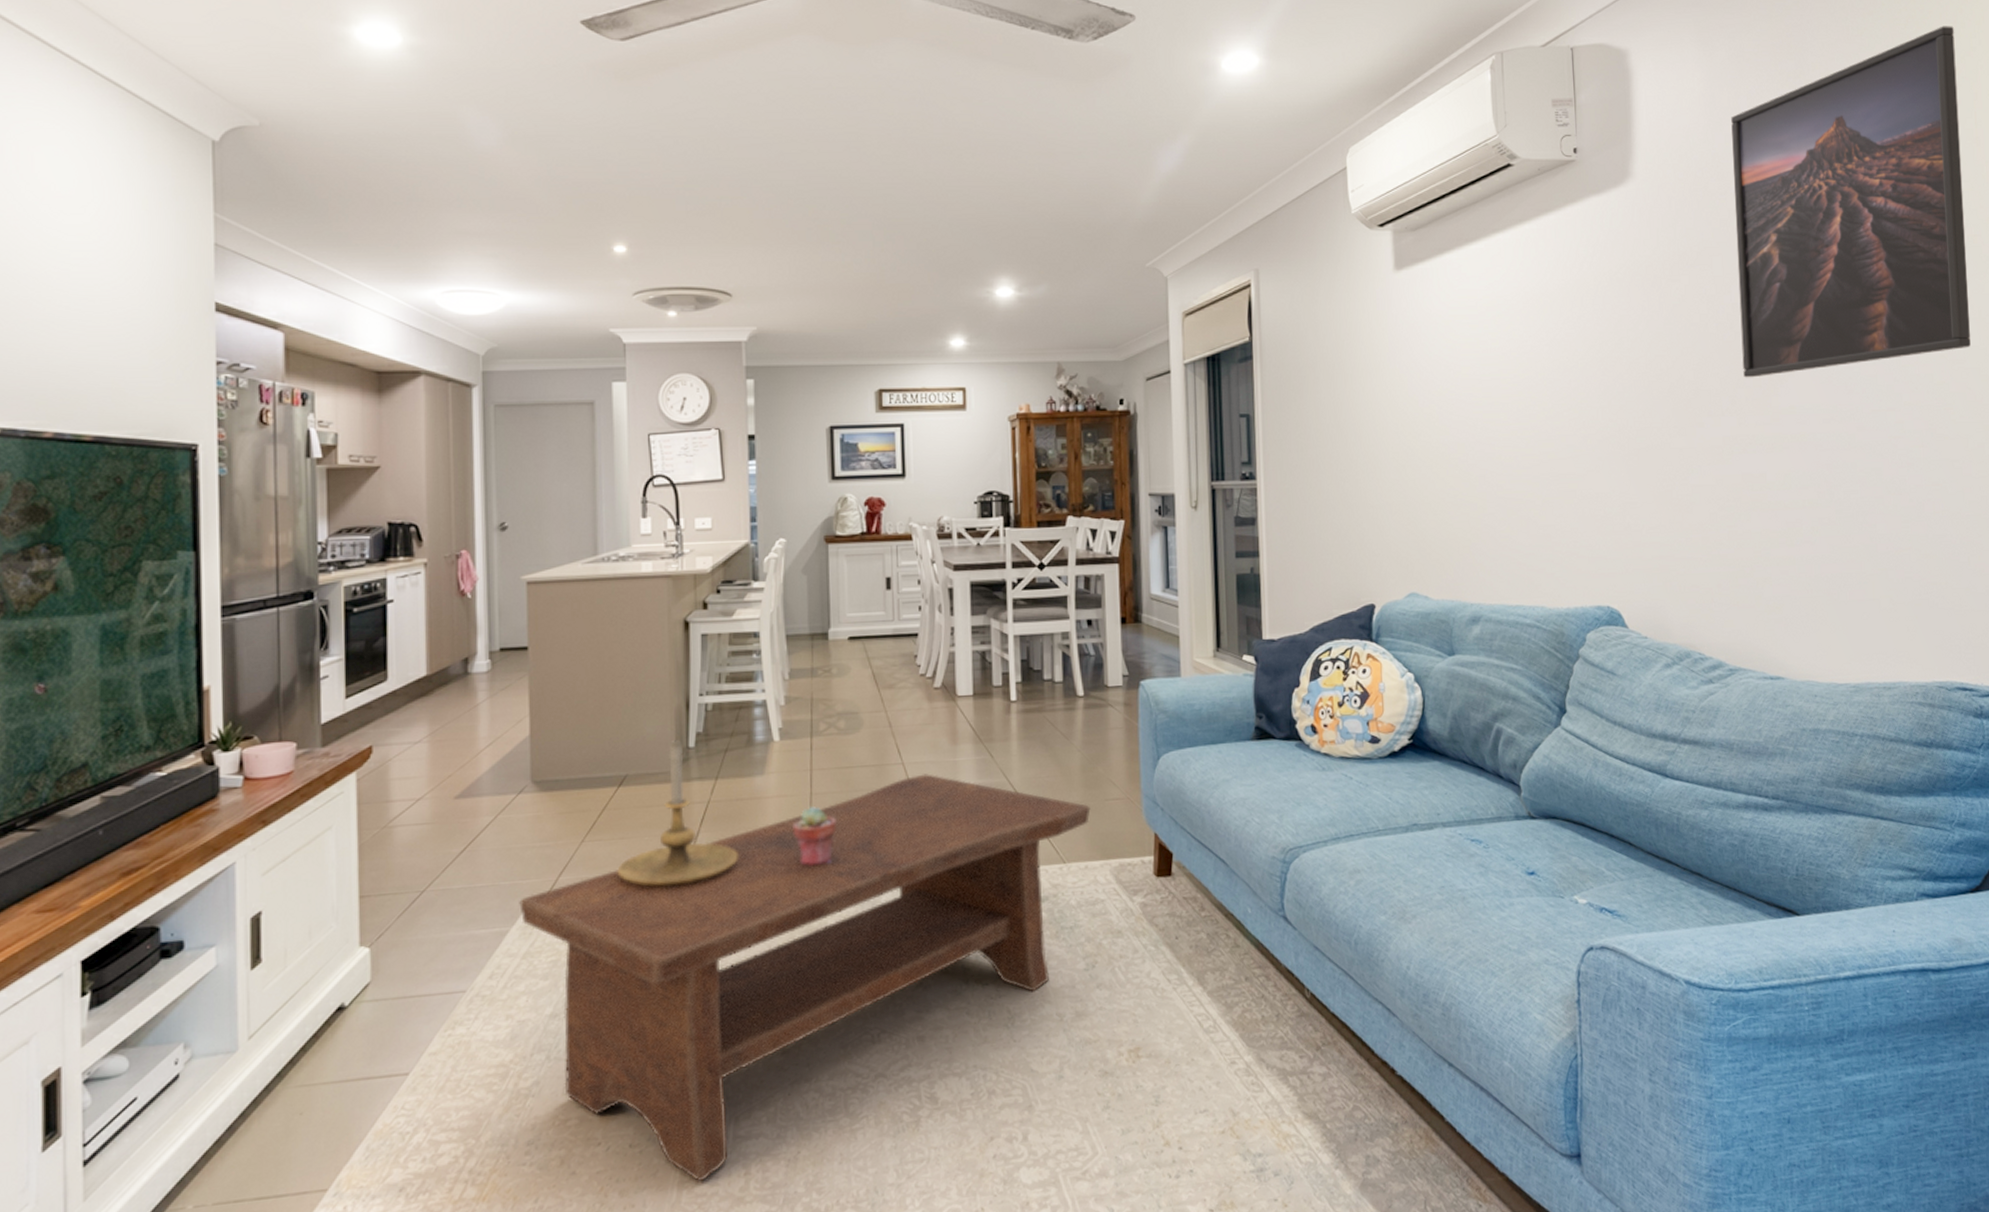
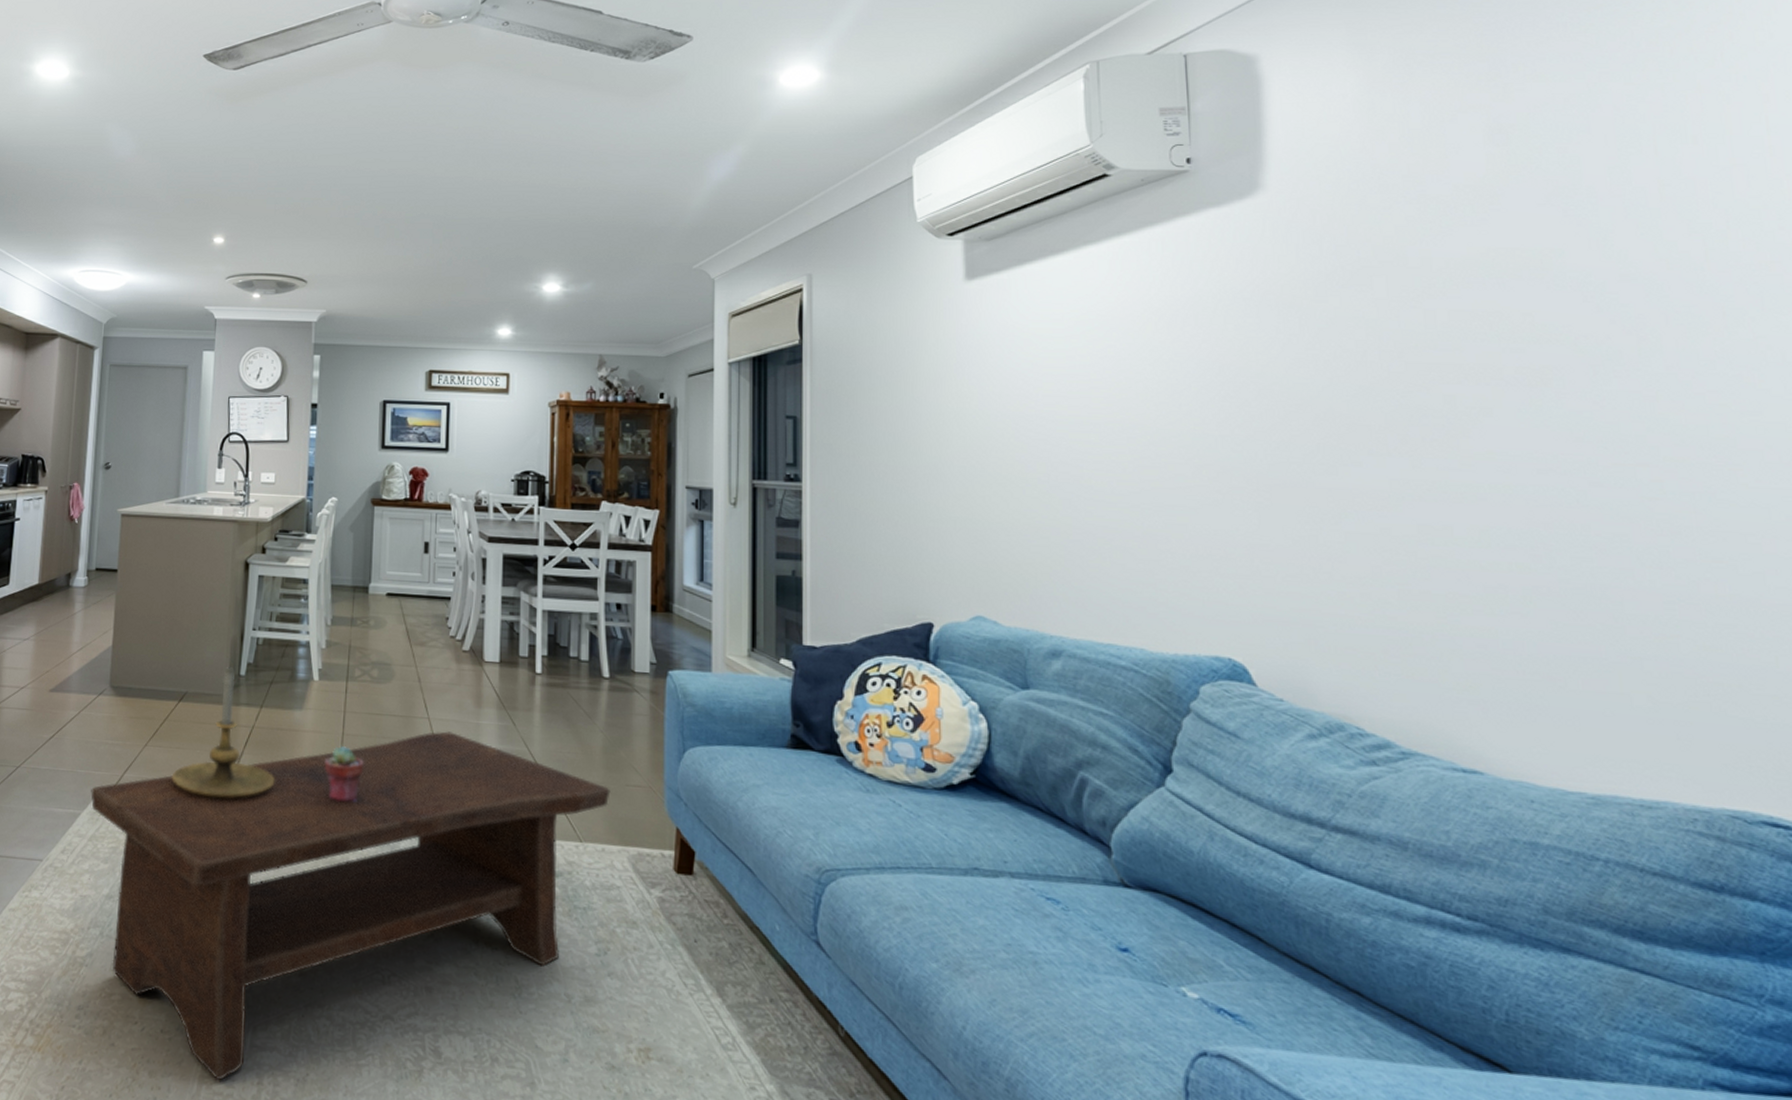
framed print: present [1731,26,1971,378] -> none [1397,18,1770,415]

